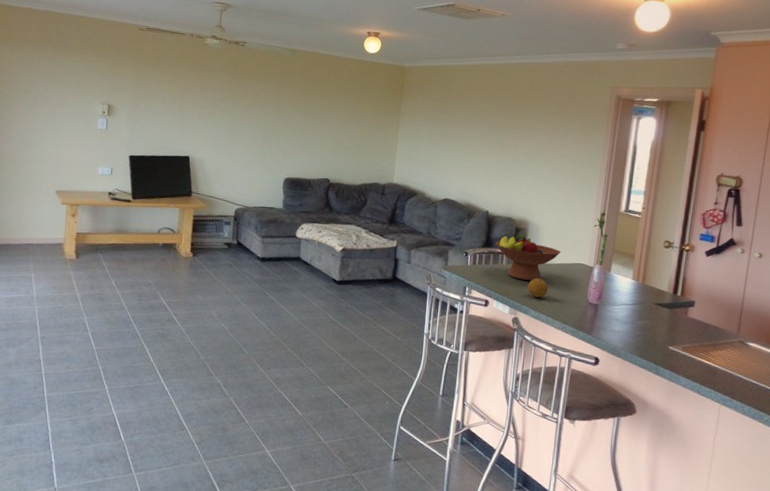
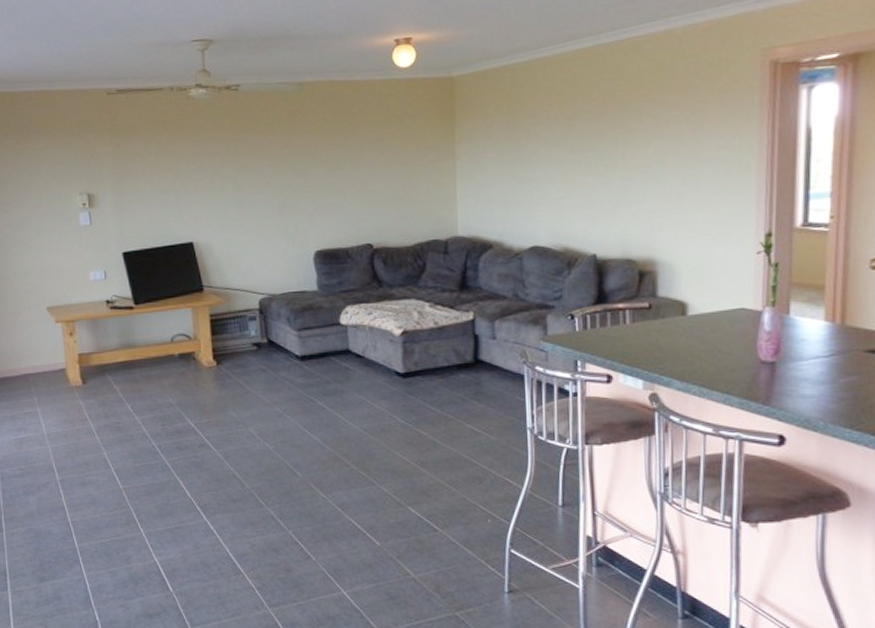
fruit bowl: present [496,235,561,281] -> none [612,280,710,342]
fruit: present [527,278,549,298] -> none [665,336,698,363]

